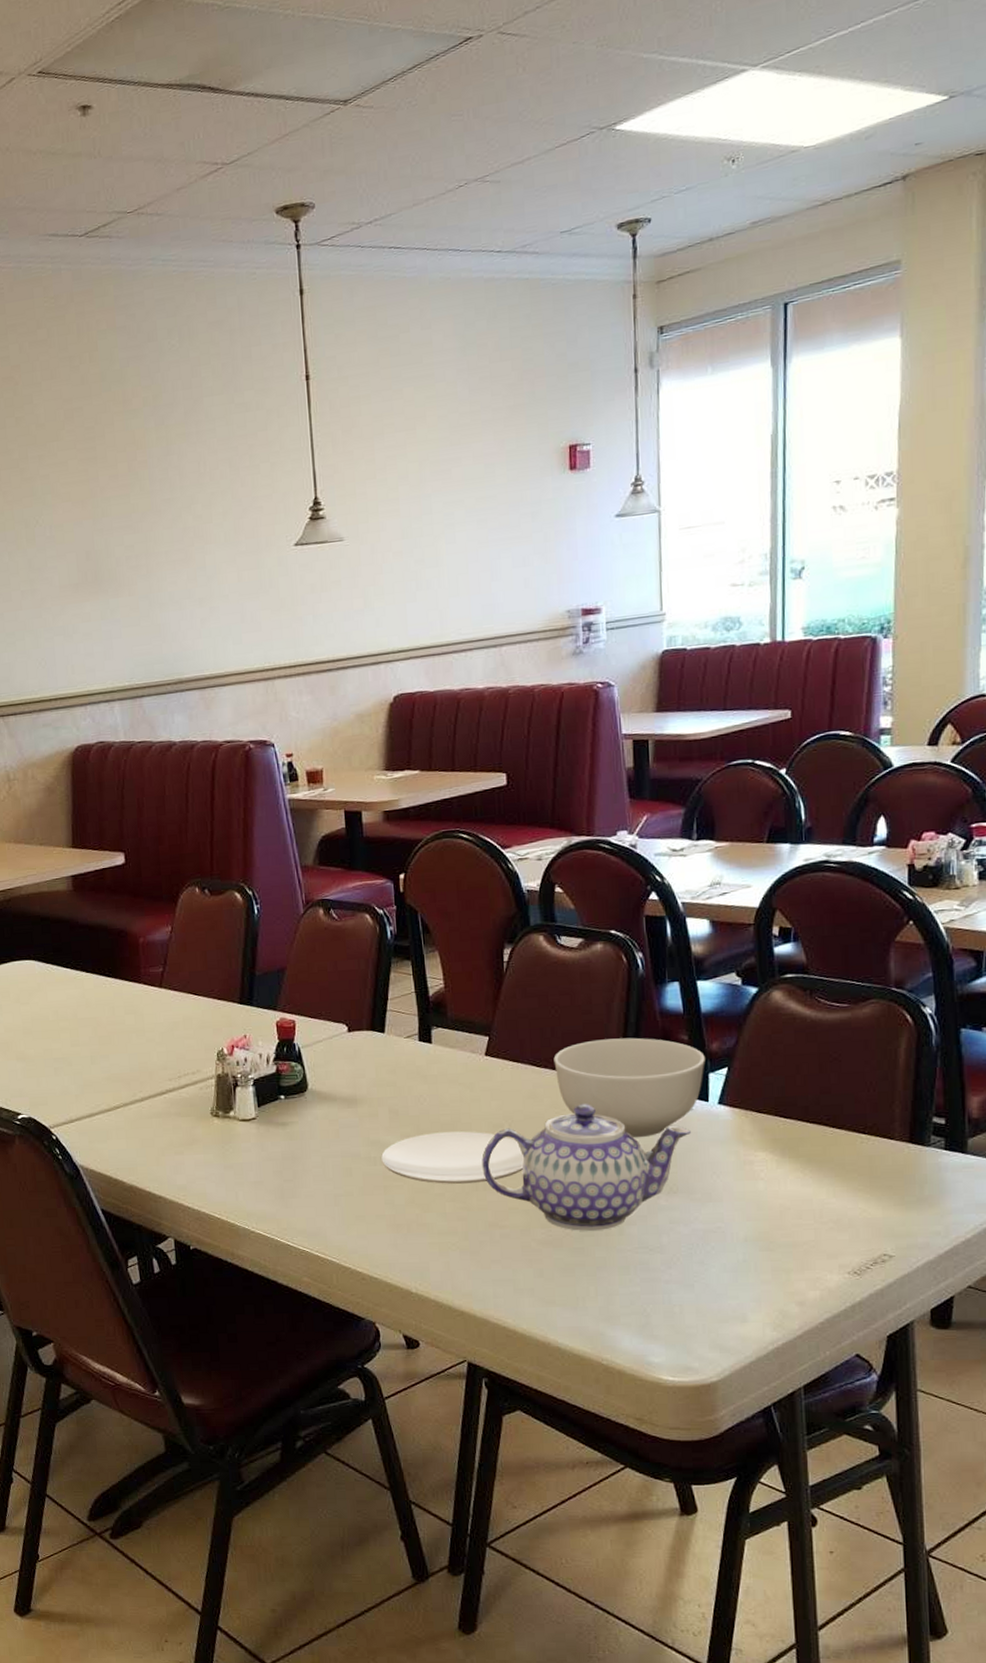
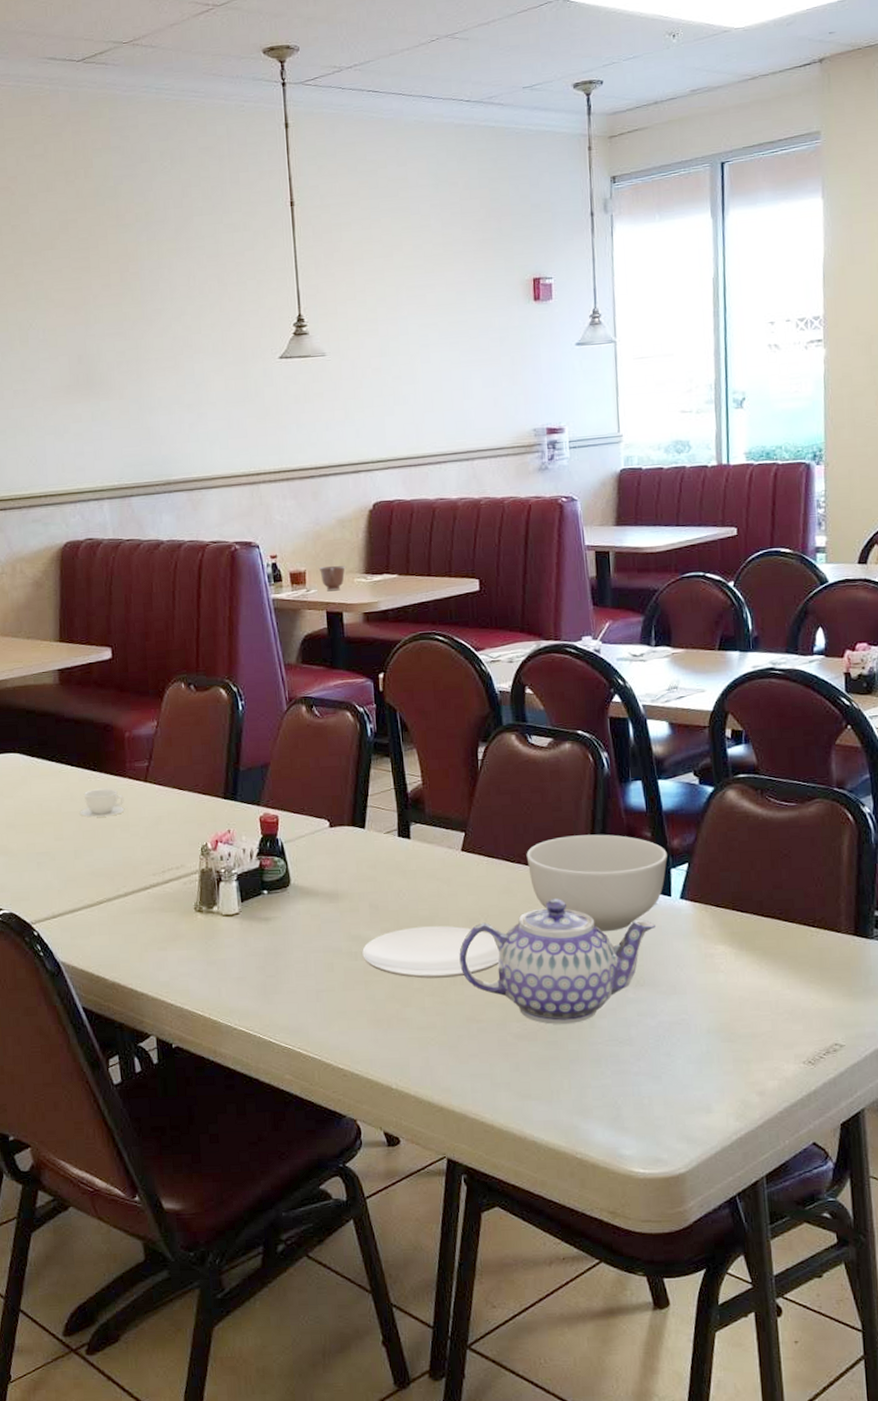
teacup: none [95,994,140,1024] -> present [80,788,125,818]
teacup: none [336,763,366,790] -> present [318,565,347,591]

